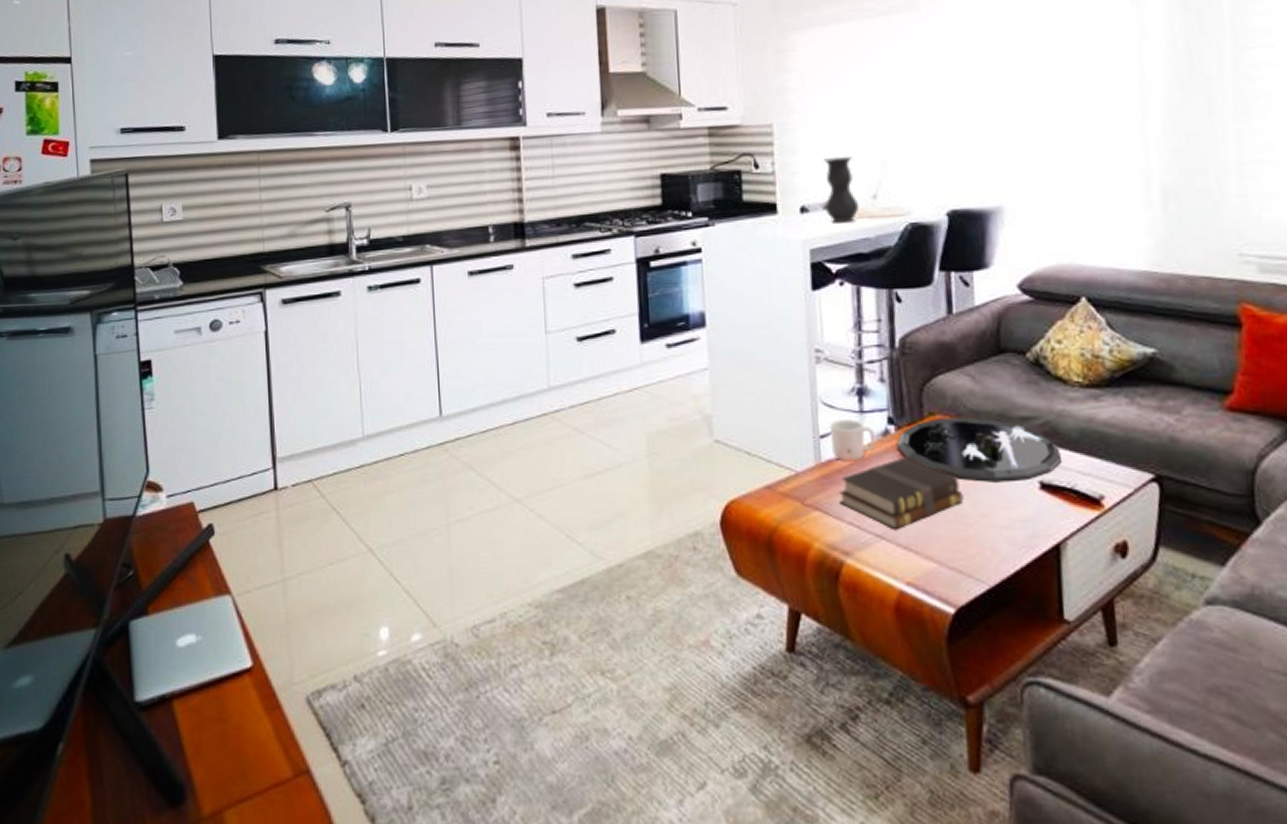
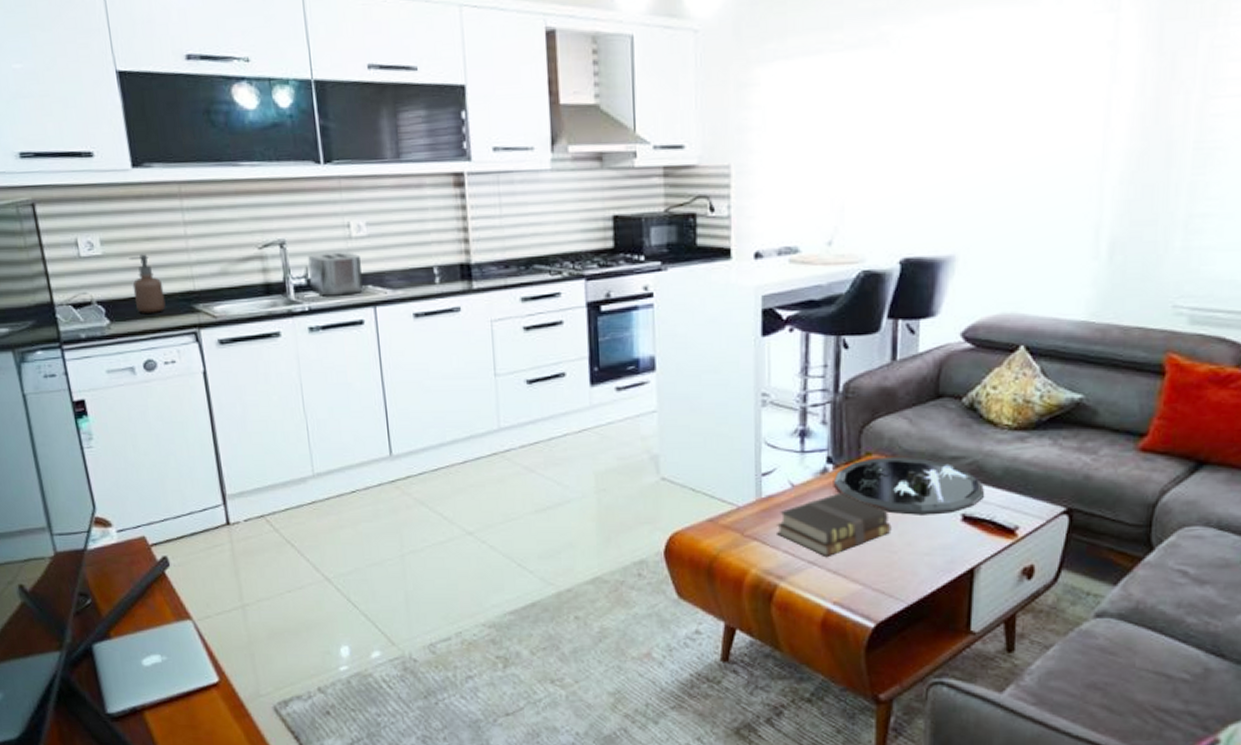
soap dispenser: none [207,218,236,275] -> present [129,254,166,313]
toaster: none [371,213,421,257] -> present [308,251,363,298]
vase: present [824,156,860,223] -> none [779,200,814,270]
mug: present [829,419,876,462] -> none [771,459,815,497]

